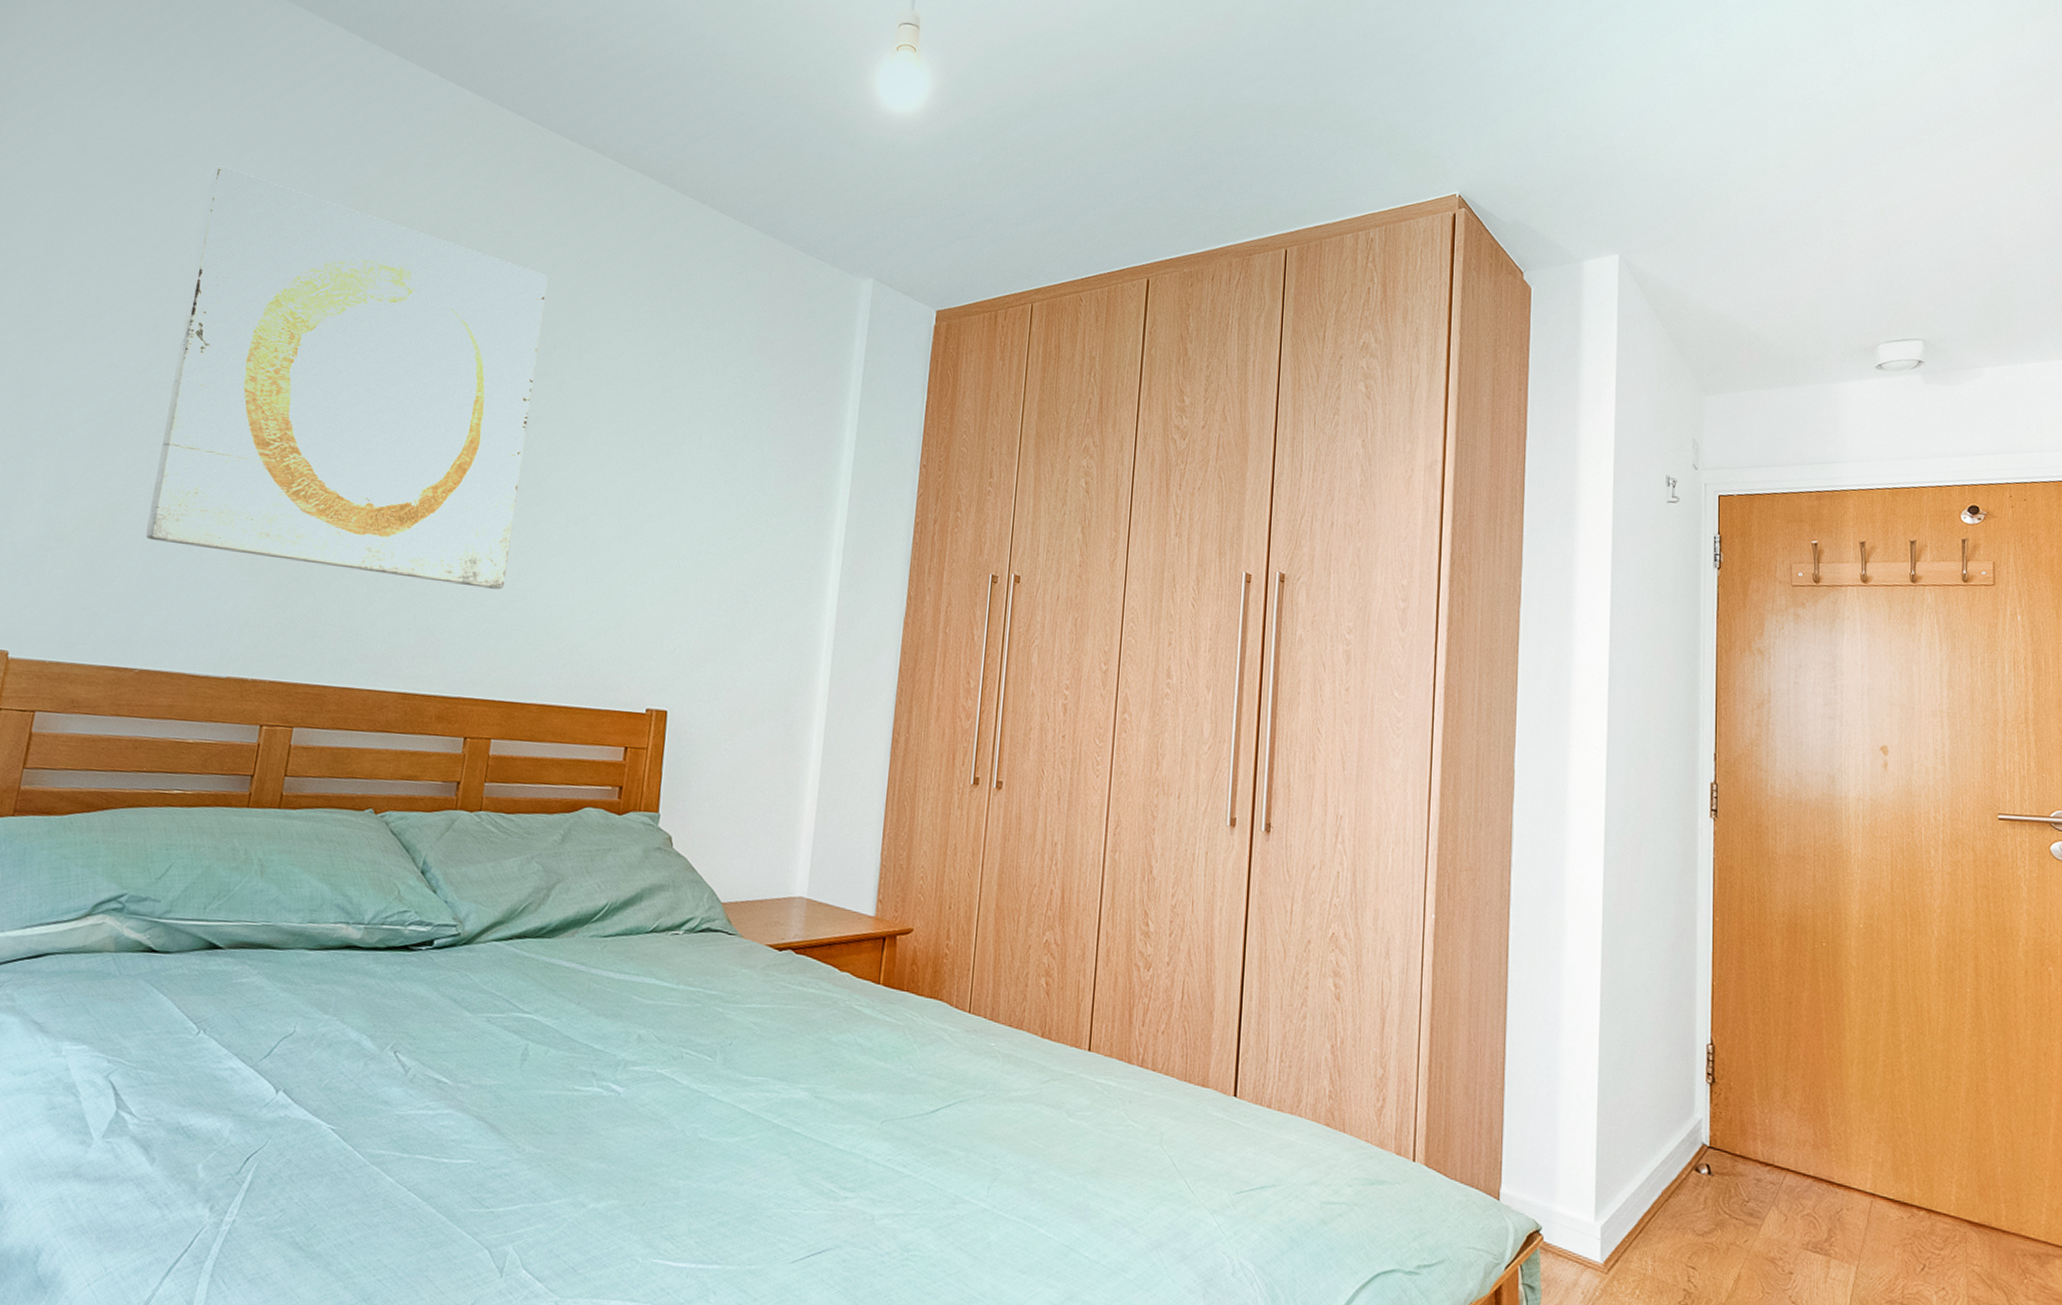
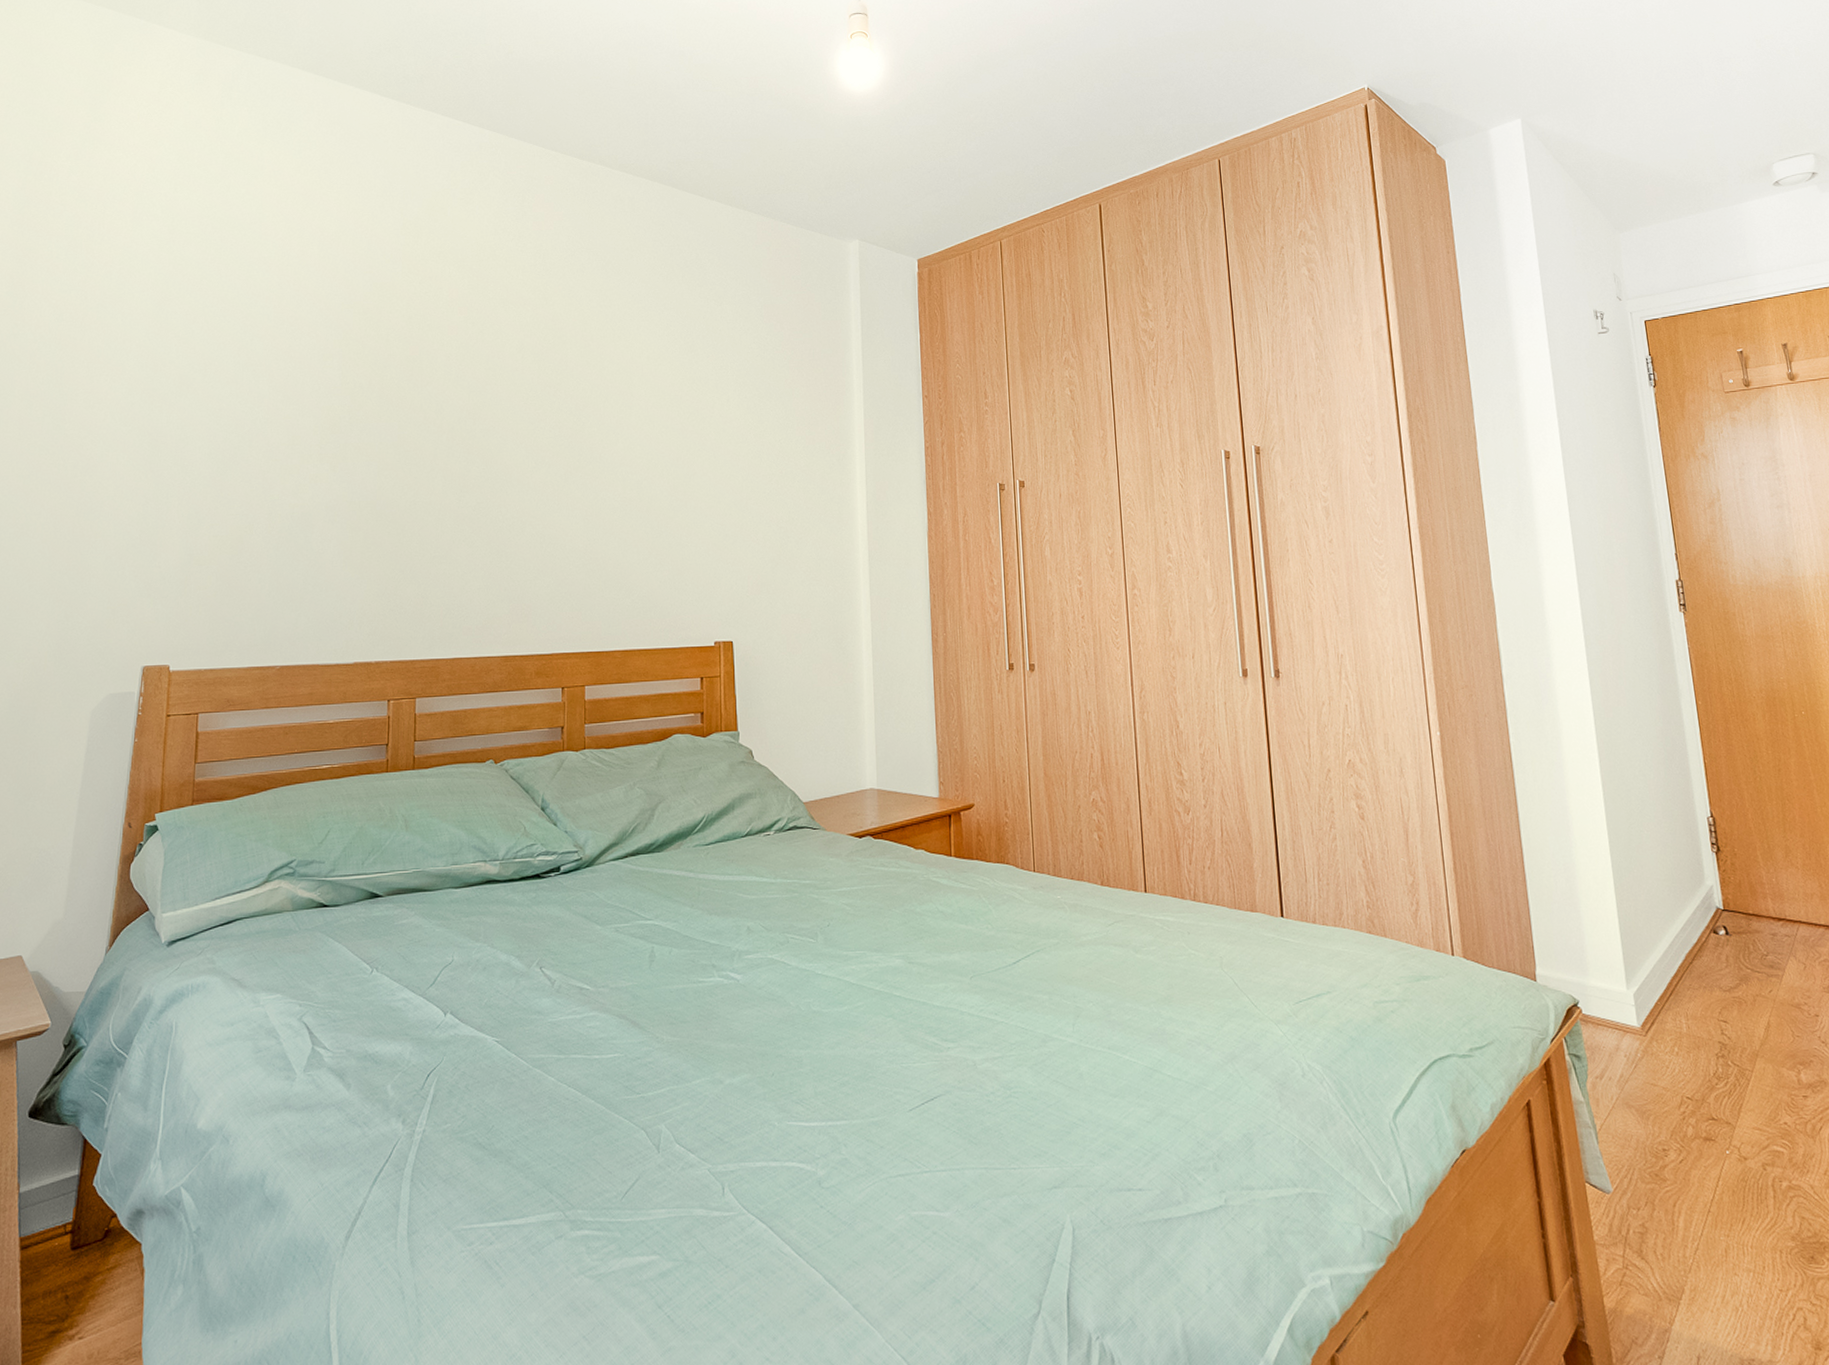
wall art: present [145,165,548,590] -> none [270,226,578,556]

